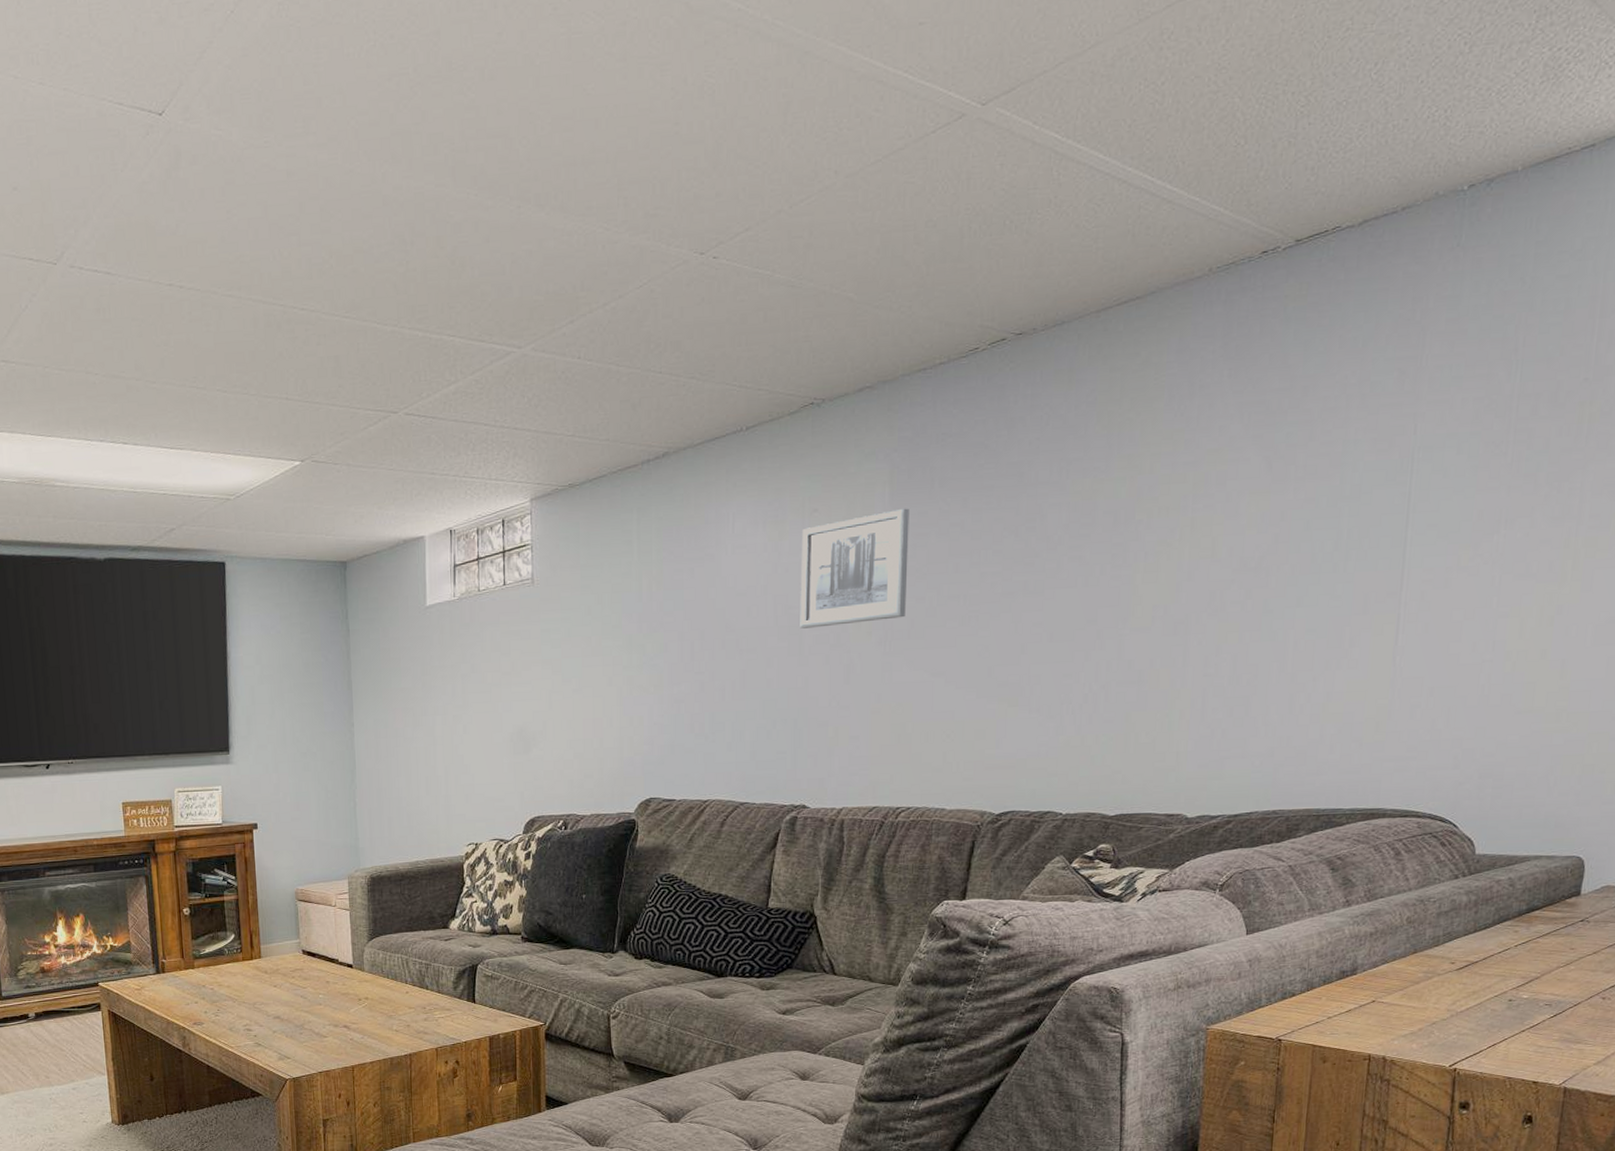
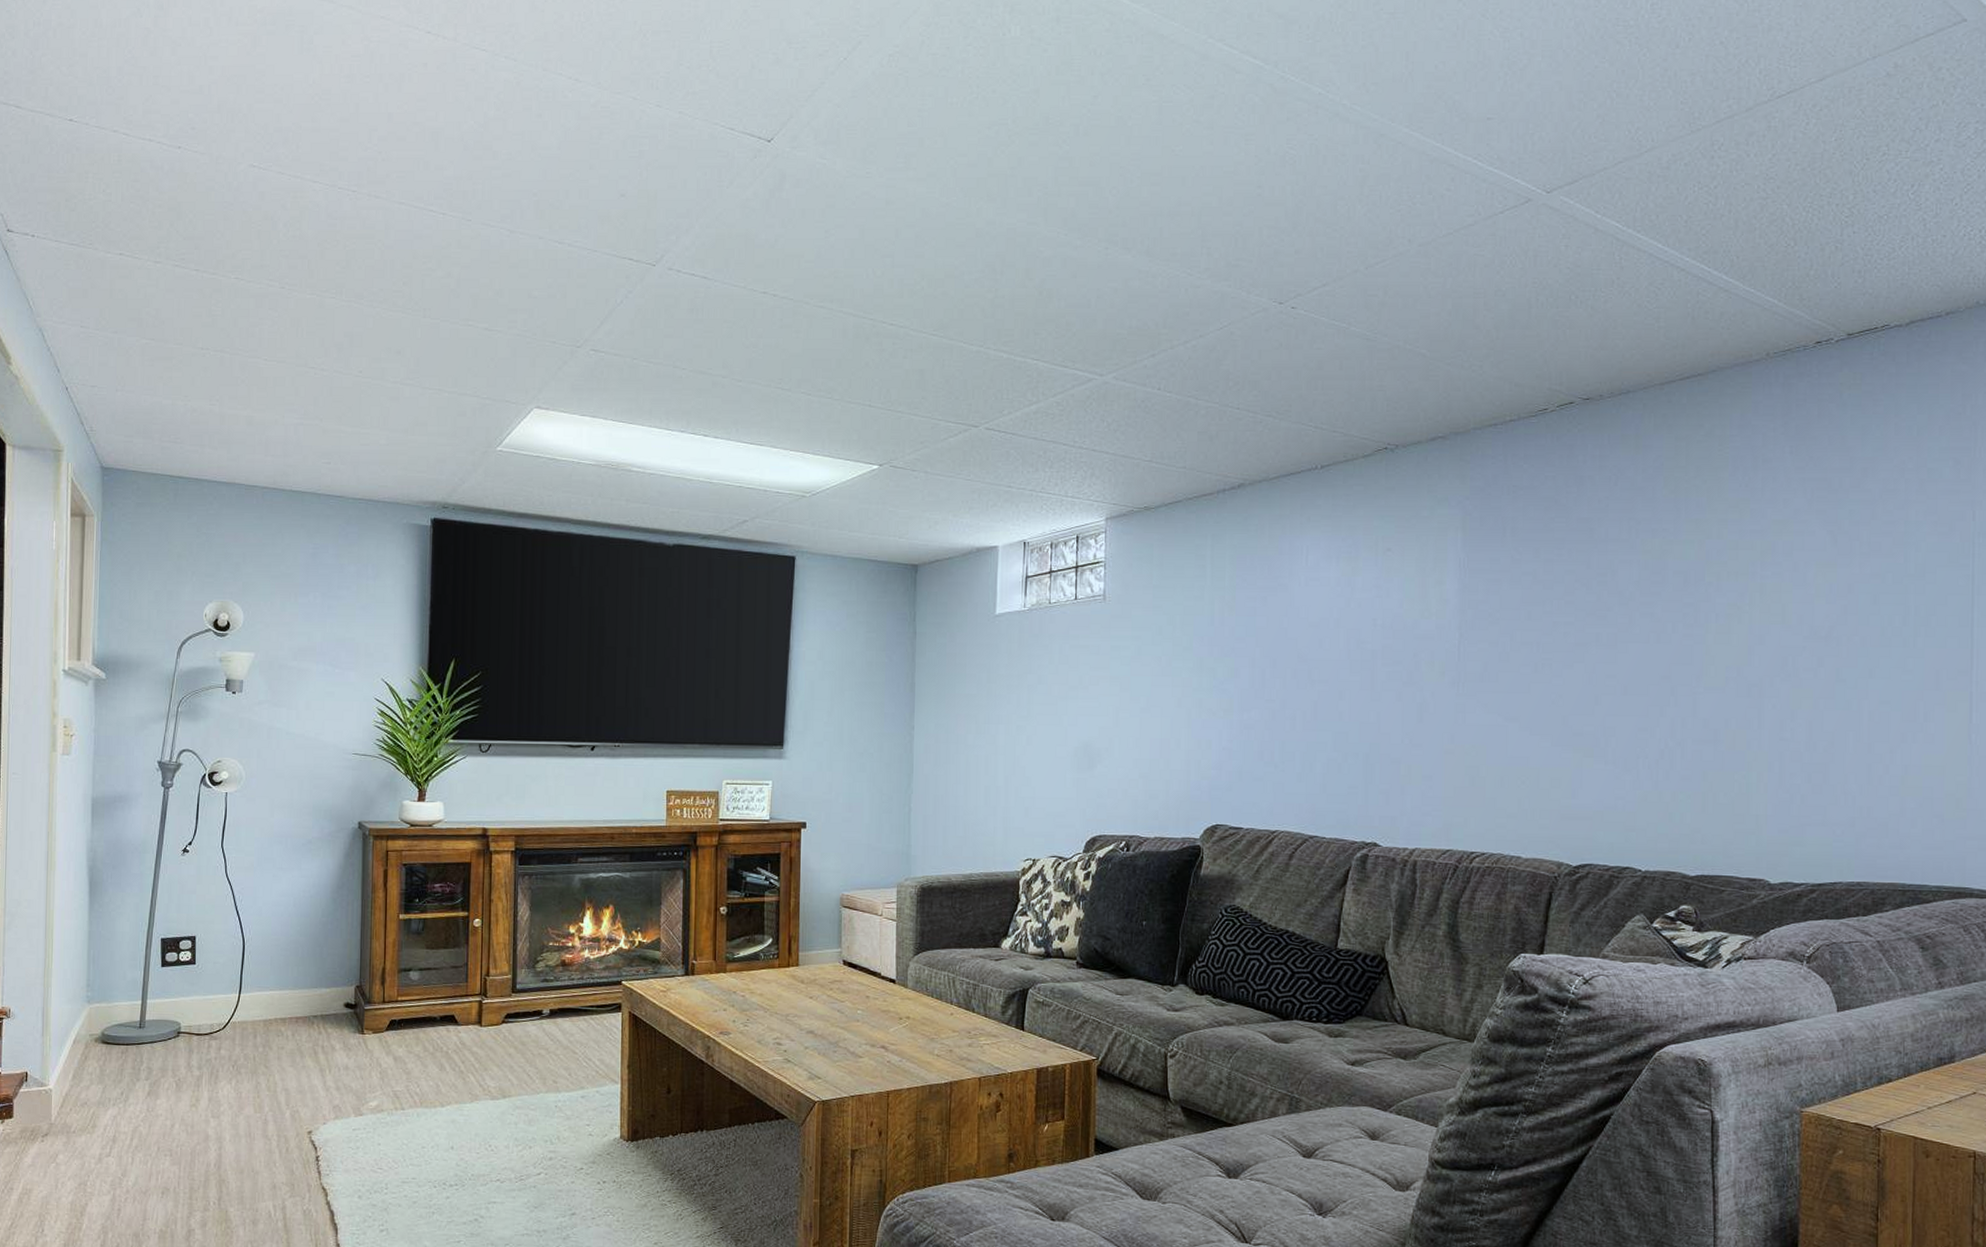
wall art: present [800,508,909,629] -> none [1372,554,1482,664]

